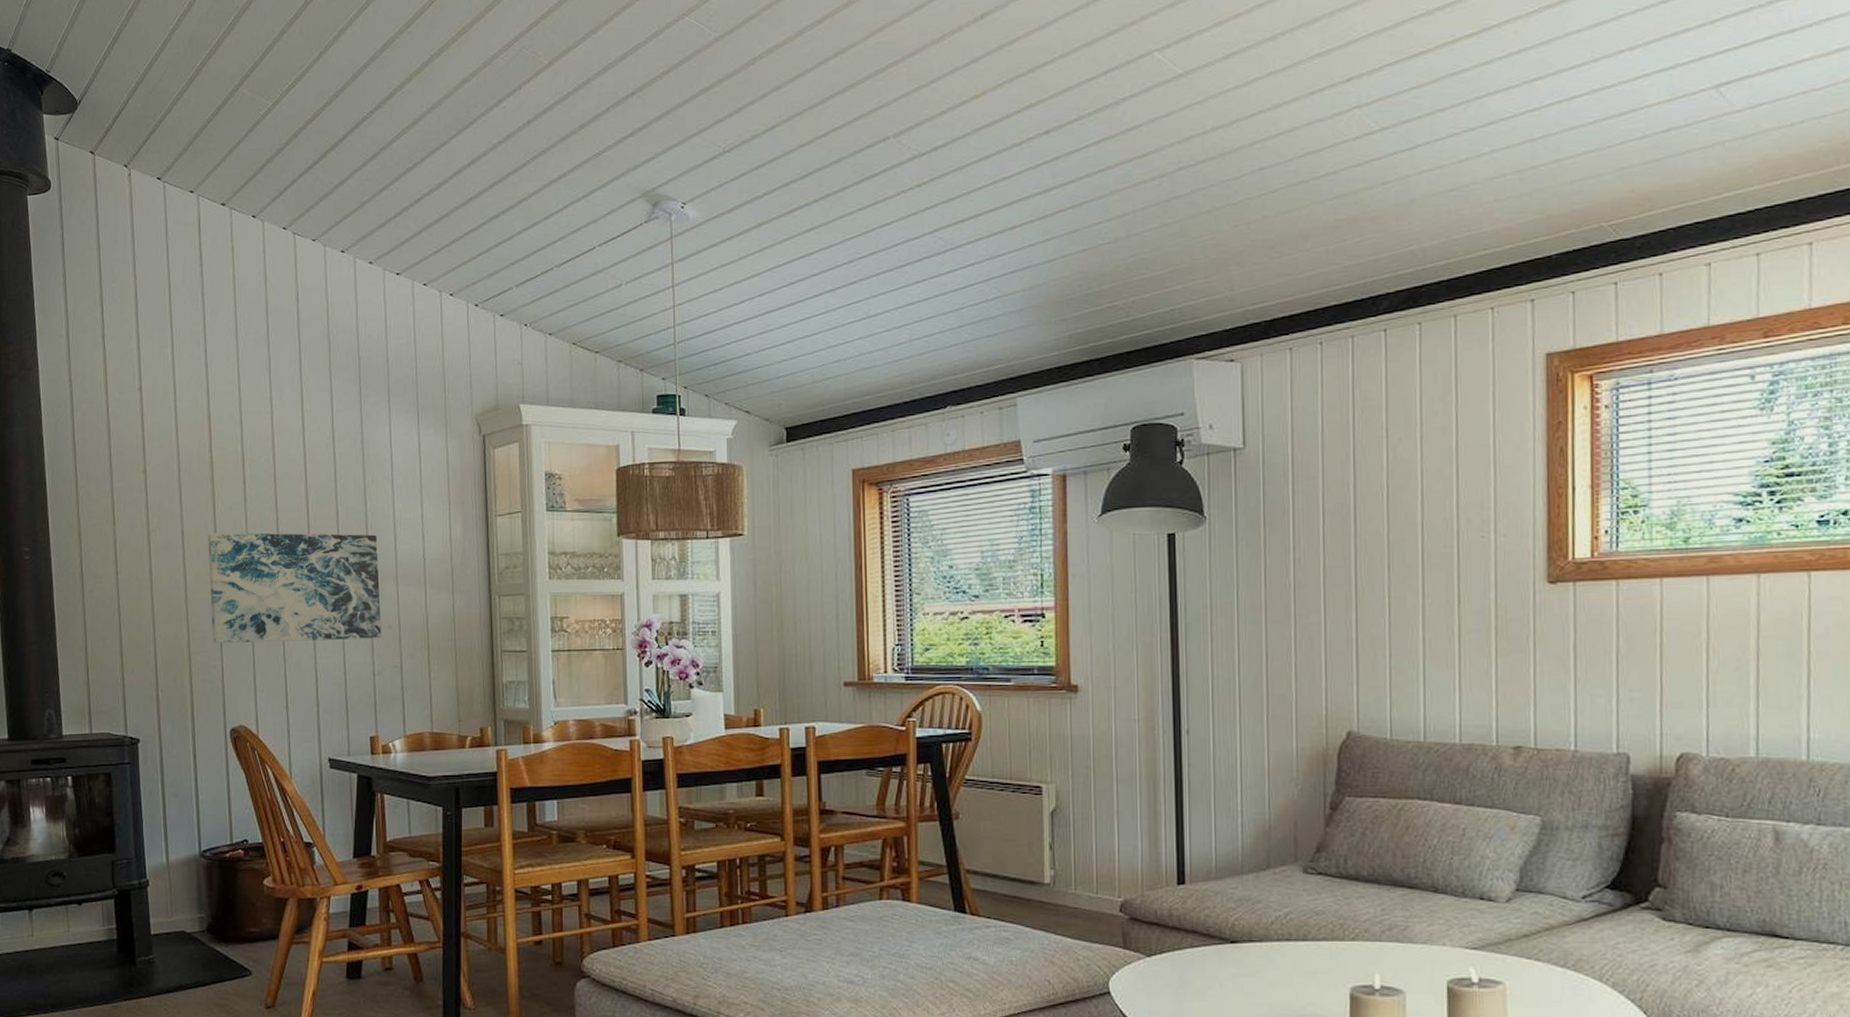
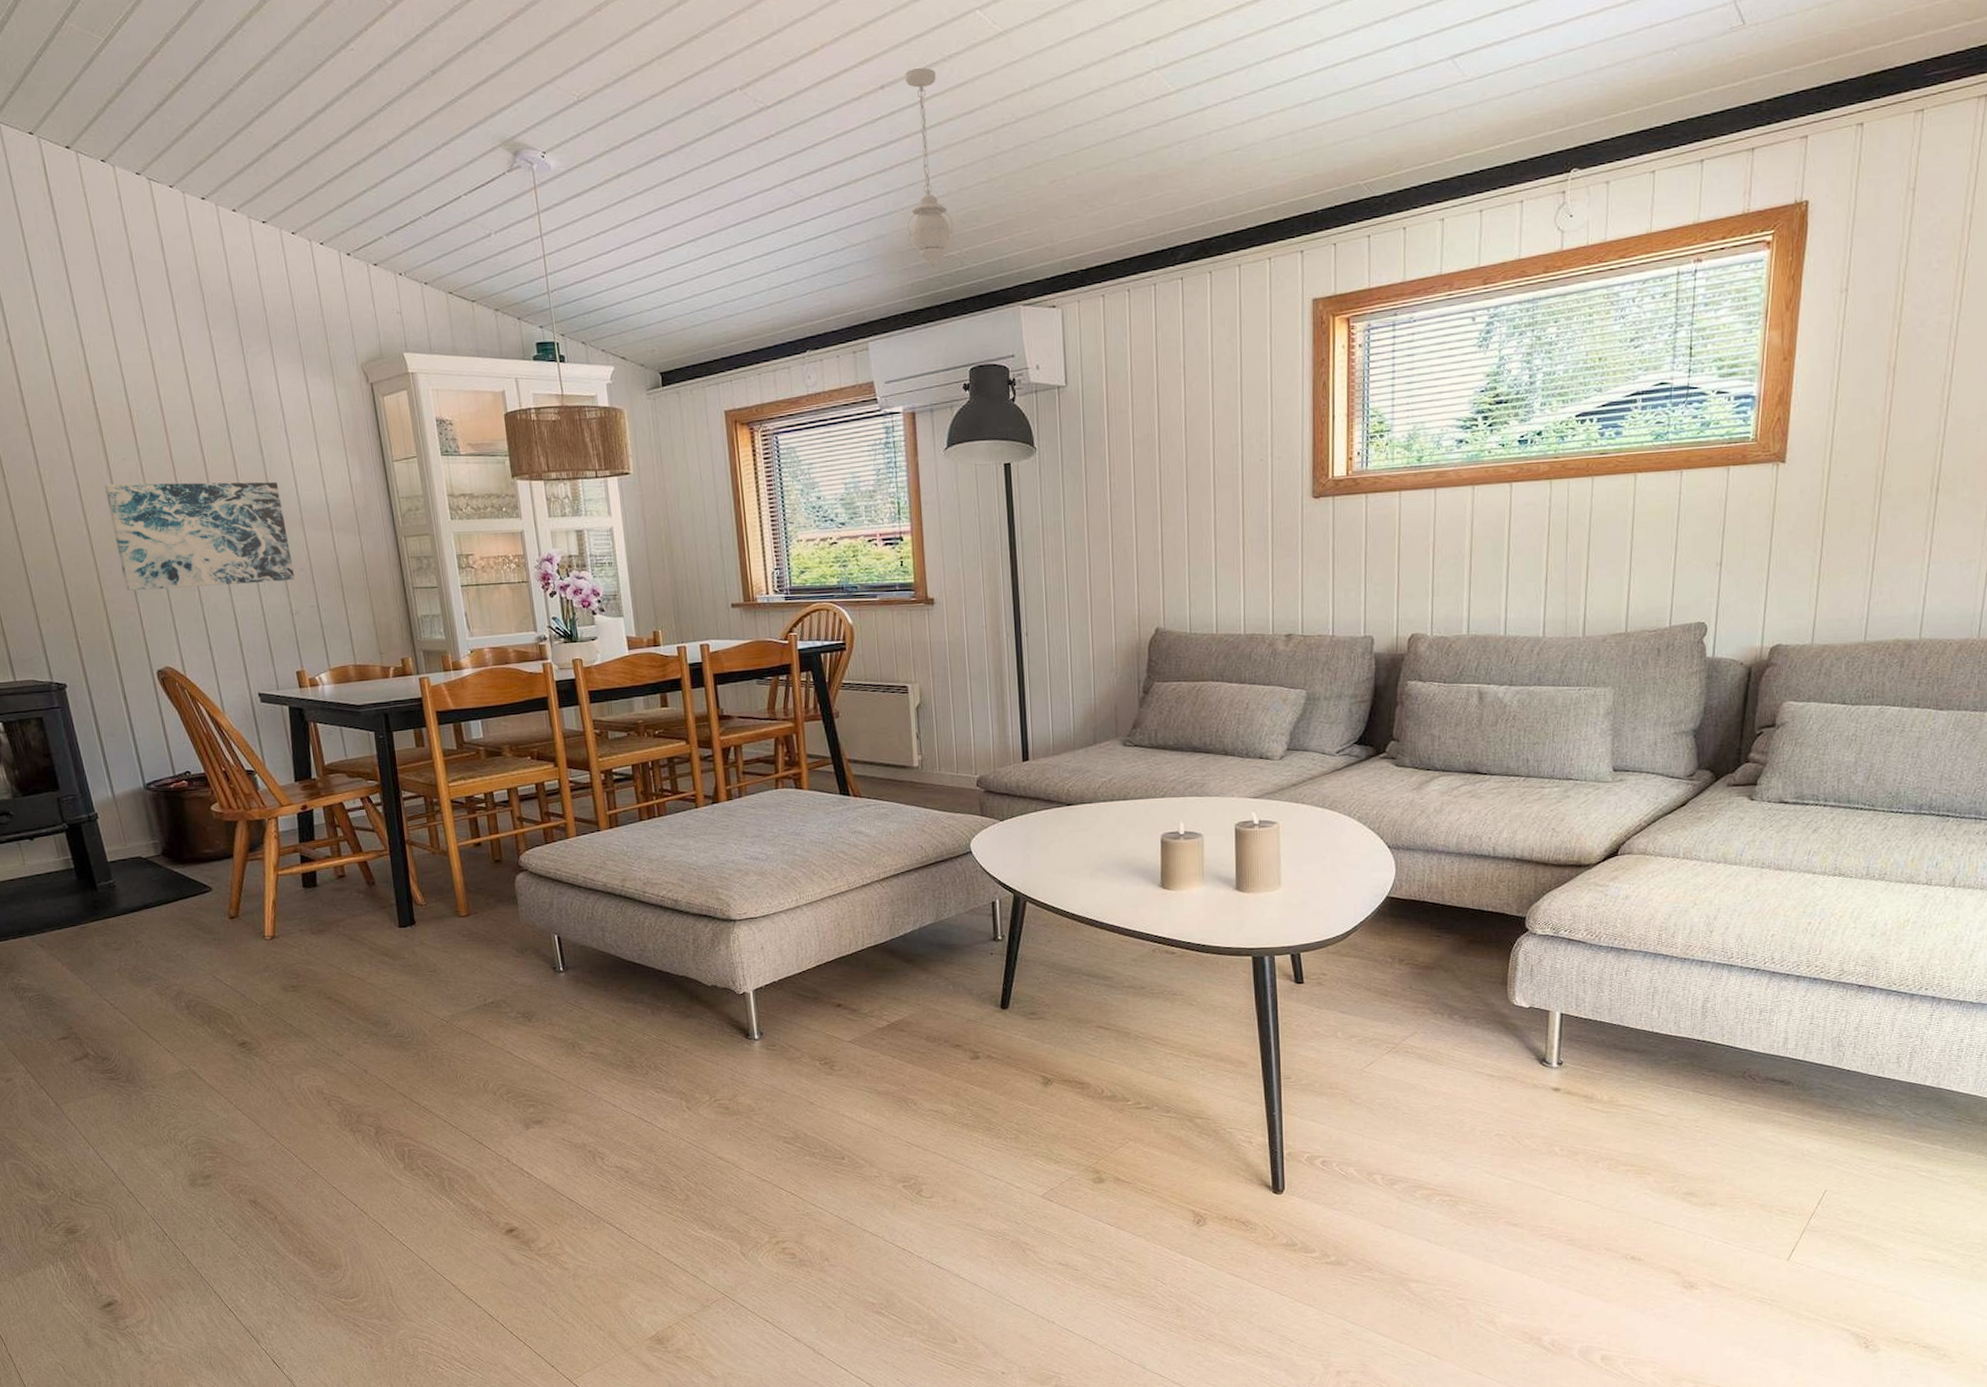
pendant light: none [1068,111,1120,322] -> present [905,67,954,271]

